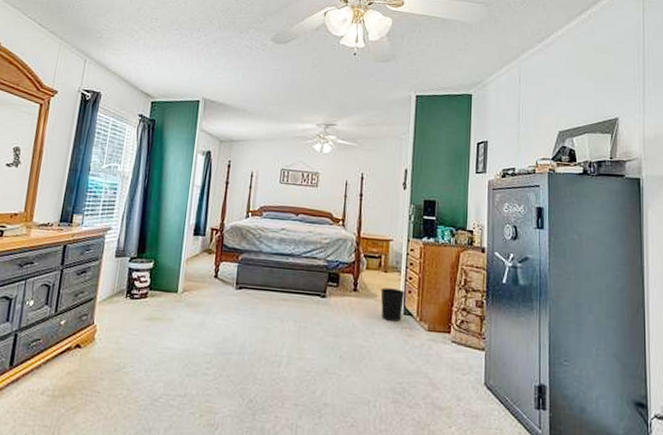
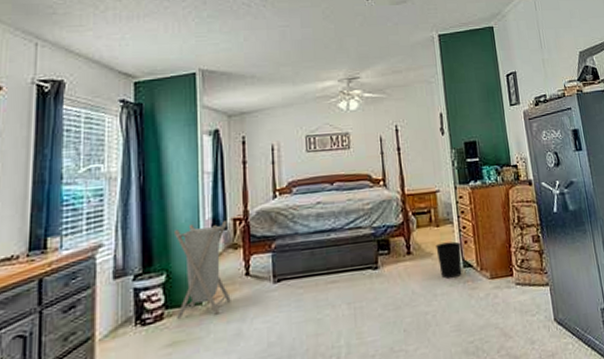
laundry hamper: none [157,226,207,304] -> present [173,221,231,320]

